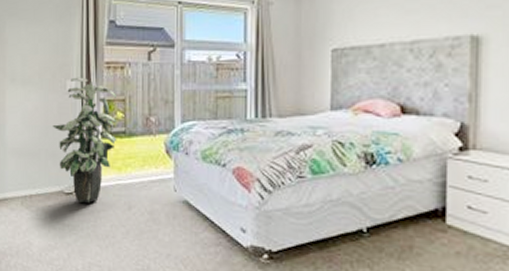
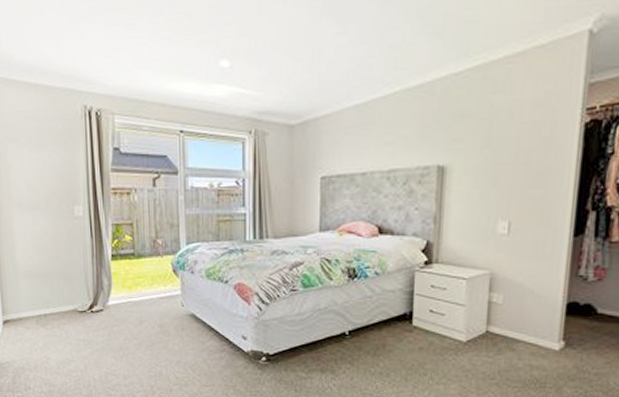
indoor plant: present [52,77,117,203] -> none [62,202,127,319]

